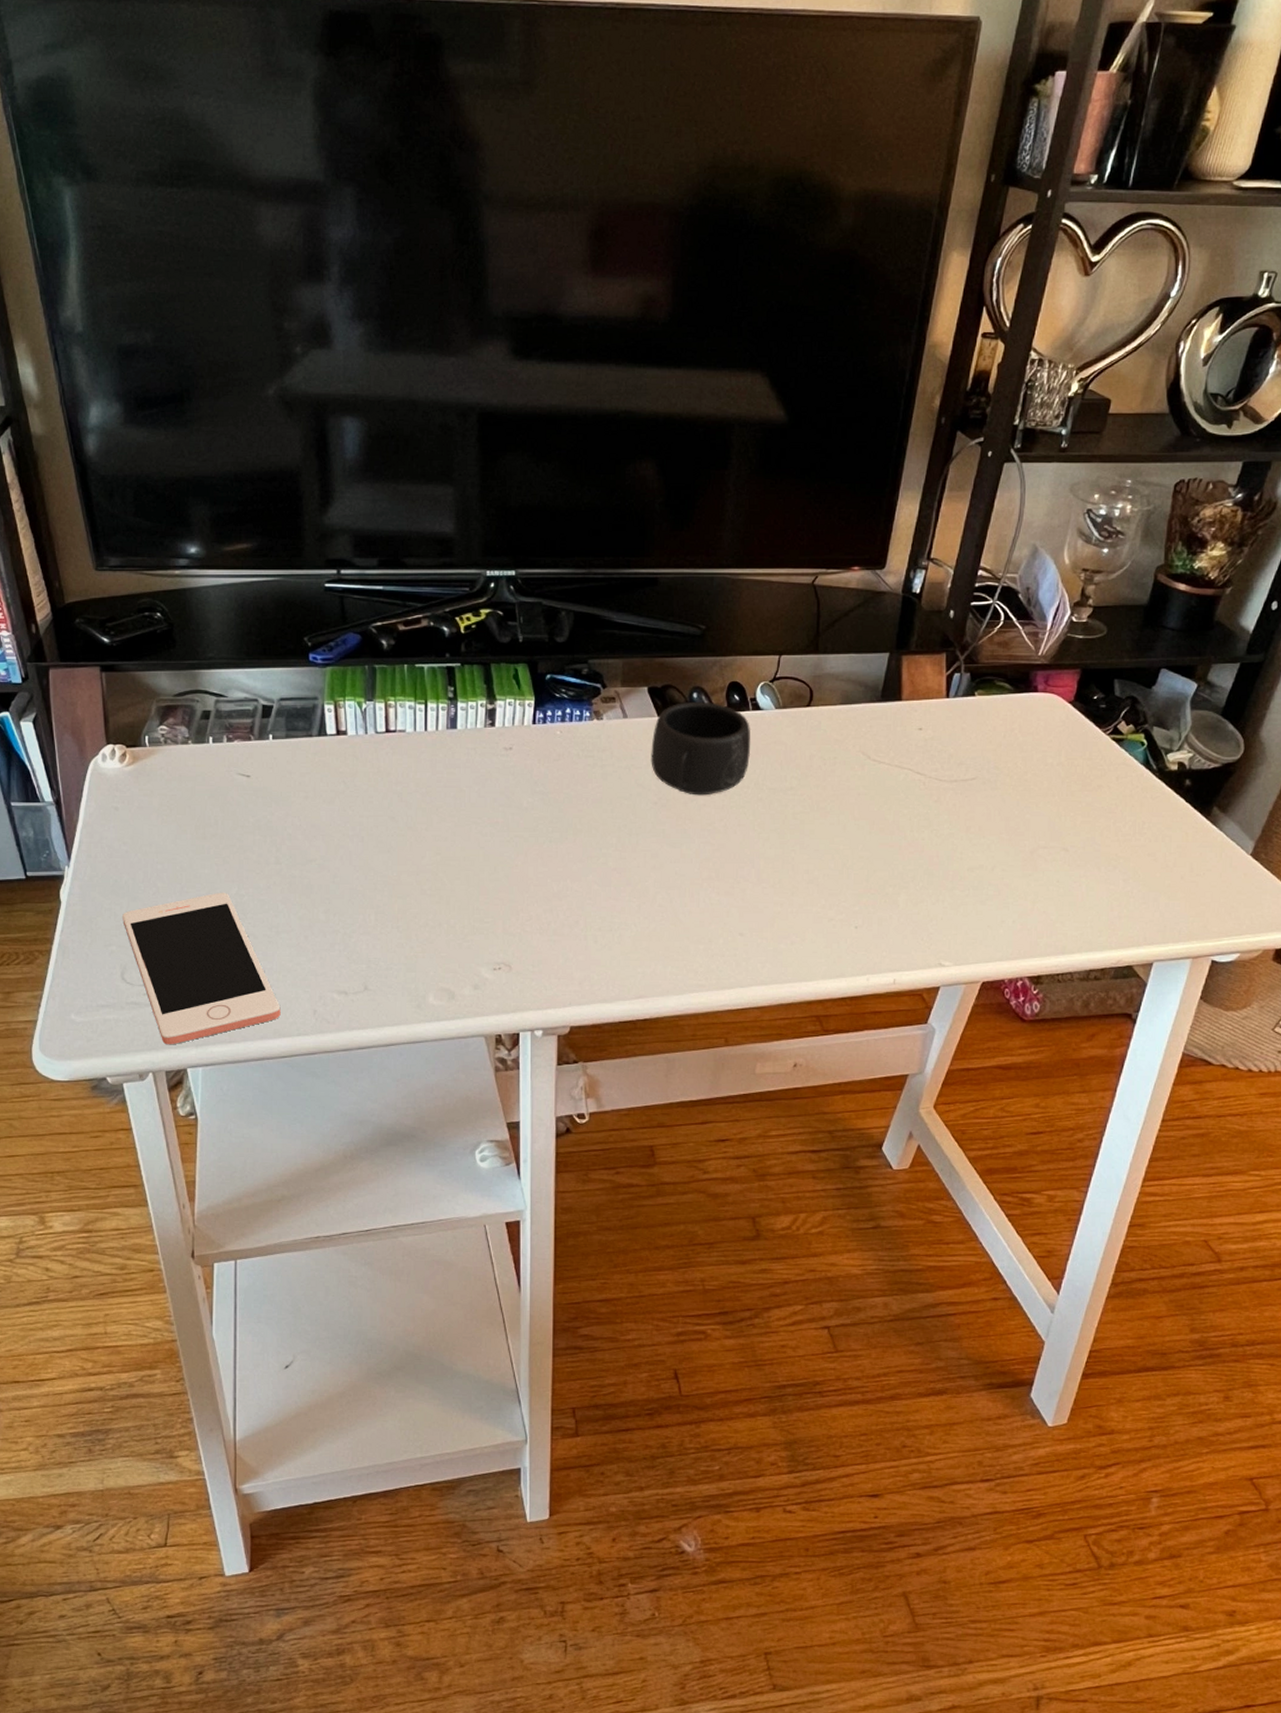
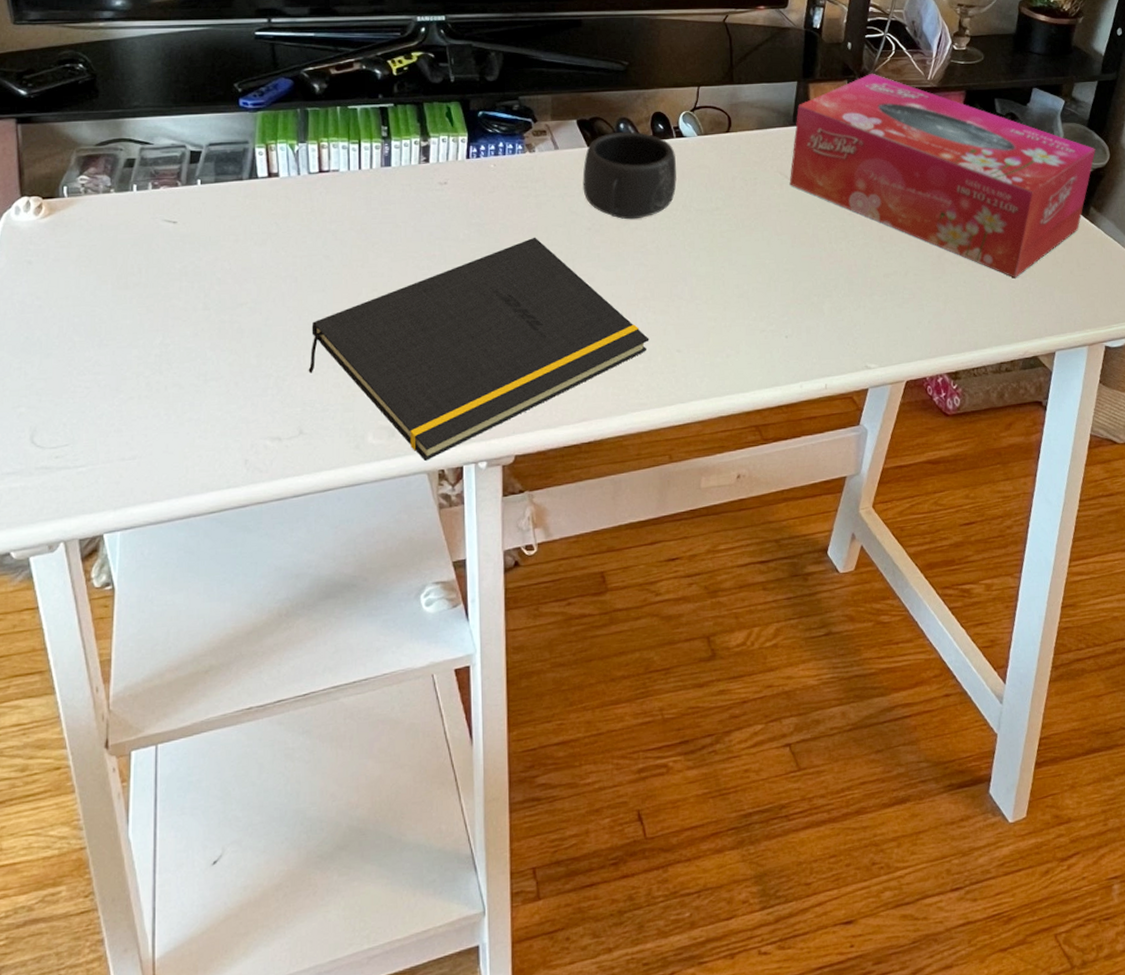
cell phone: present [122,892,281,1045] -> none [33,342,209,511]
notepad: none [373,808,712,1026] -> present [308,237,649,462]
tissue box: none [872,646,1228,881] -> present [789,73,1096,278]

